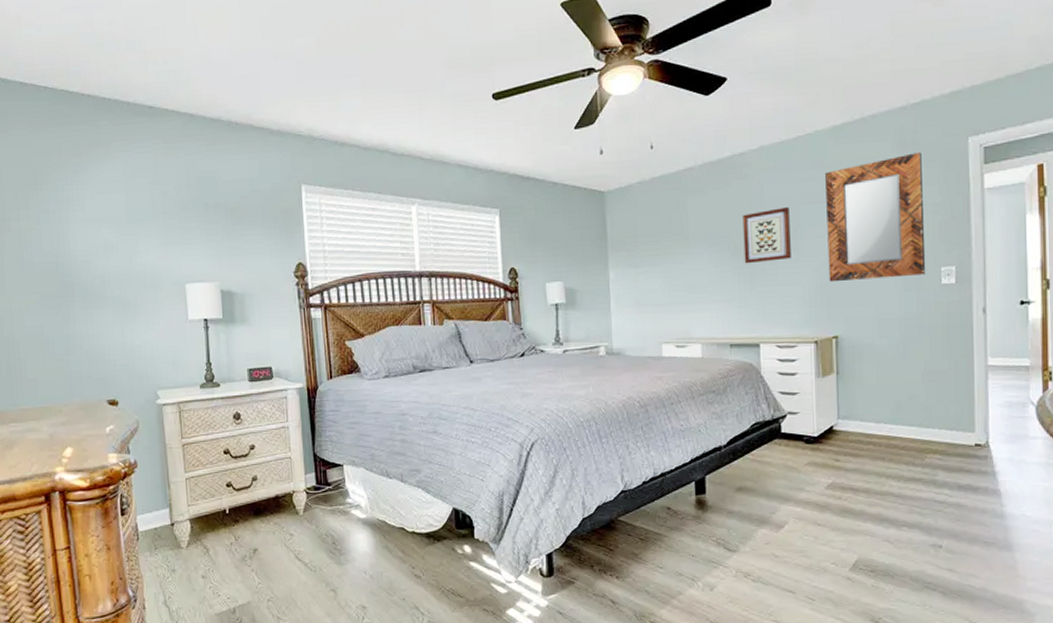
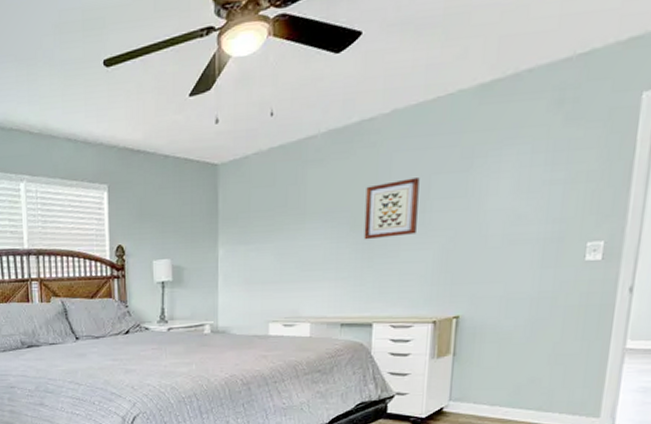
home mirror: present [825,152,926,283] -> none [456,111,582,259]

